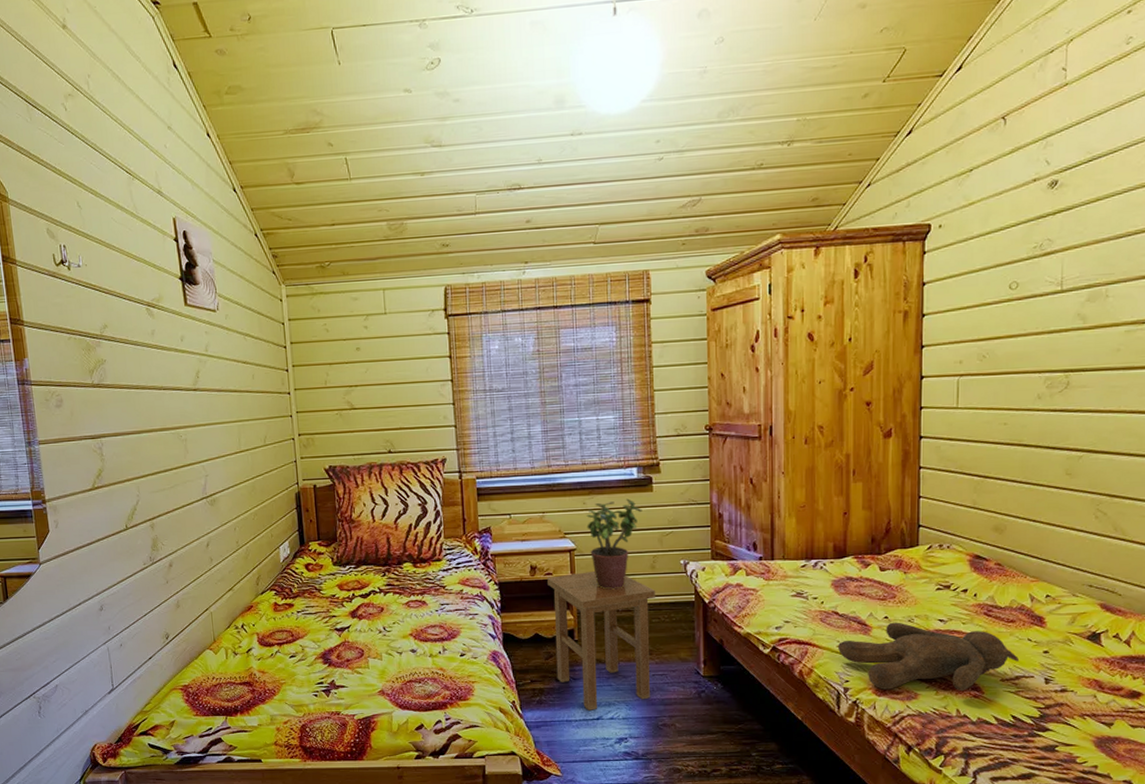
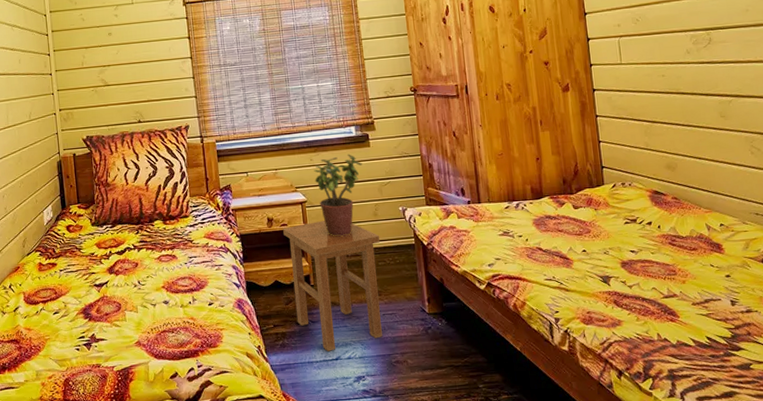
teddy bear: present [838,622,1020,690] -> none [545,254,706,318]

